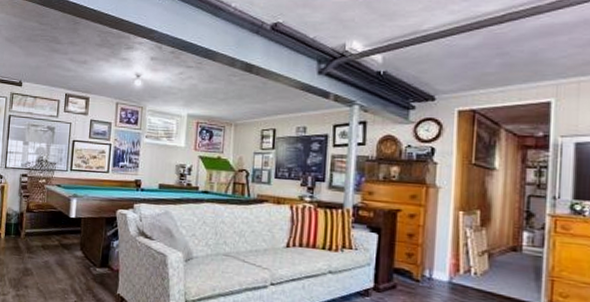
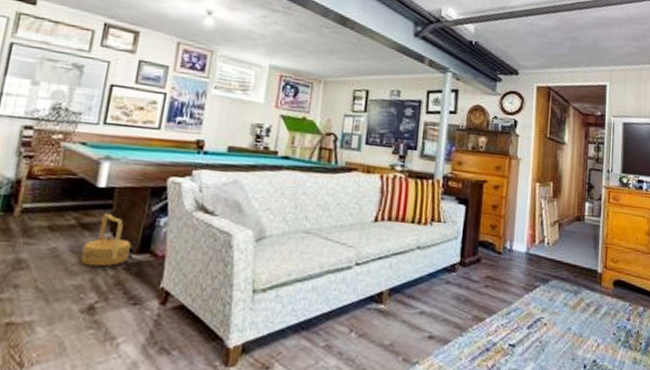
basket: none [63,236,96,276] -> present [81,212,132,267]

